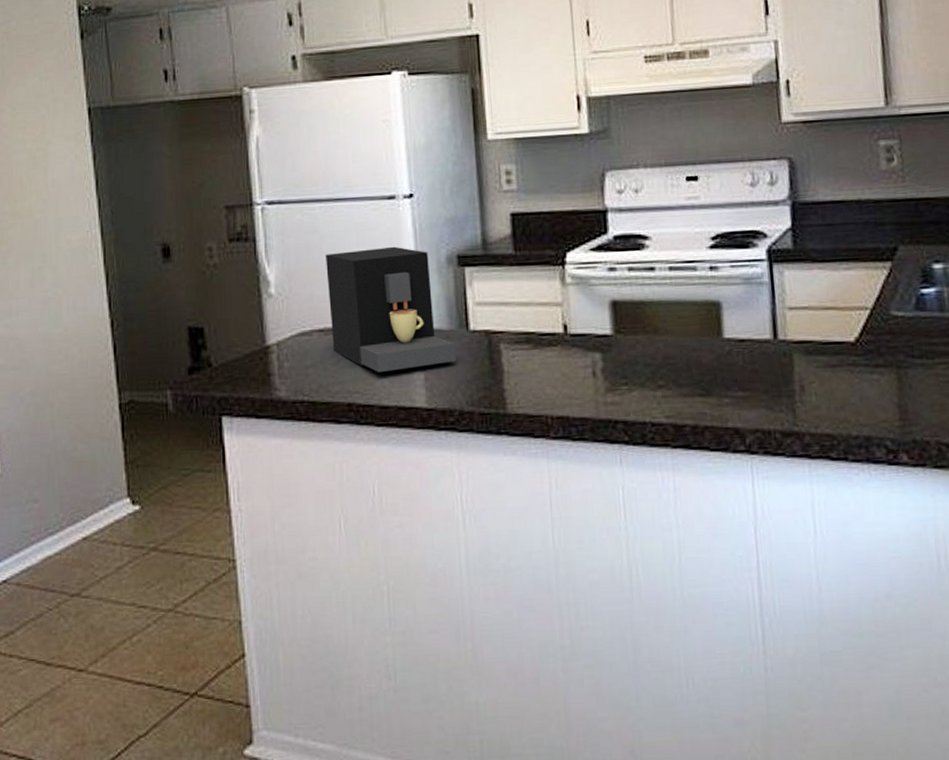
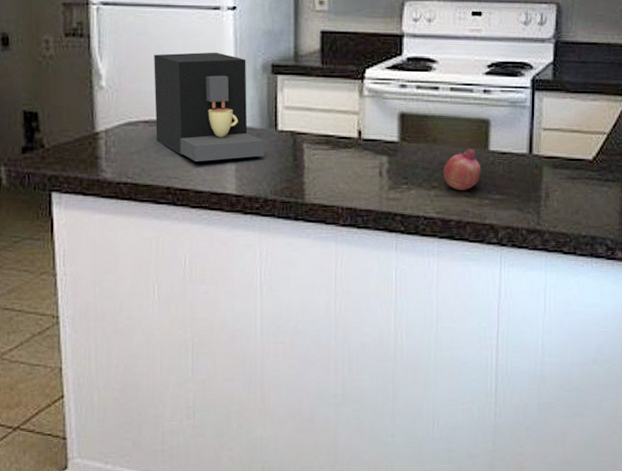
fruit: none [669,337,717,388] -> present [443,149,481,190]

